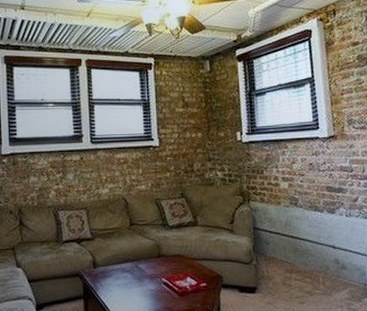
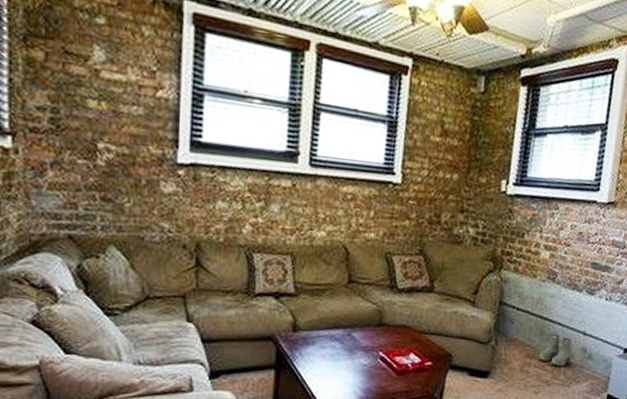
boots: none [297,250,328,278] -> present [538,334,573,367]

